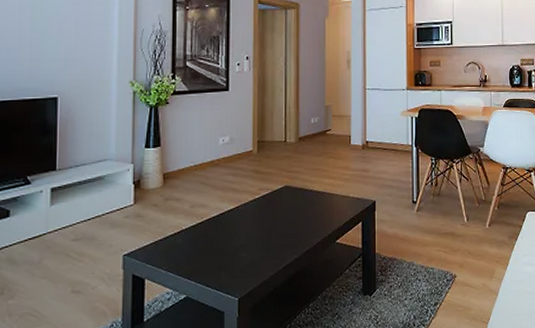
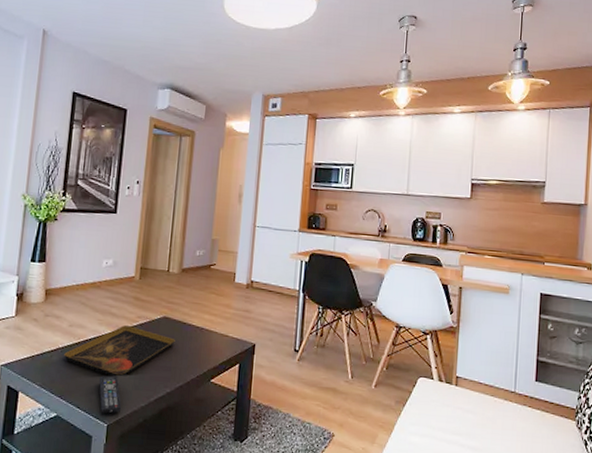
decorative tray: none [188,199,298,251] -> present [64,325,175,377]
remote control: none [225,249,252,288] -> present [98,375,122,414]

